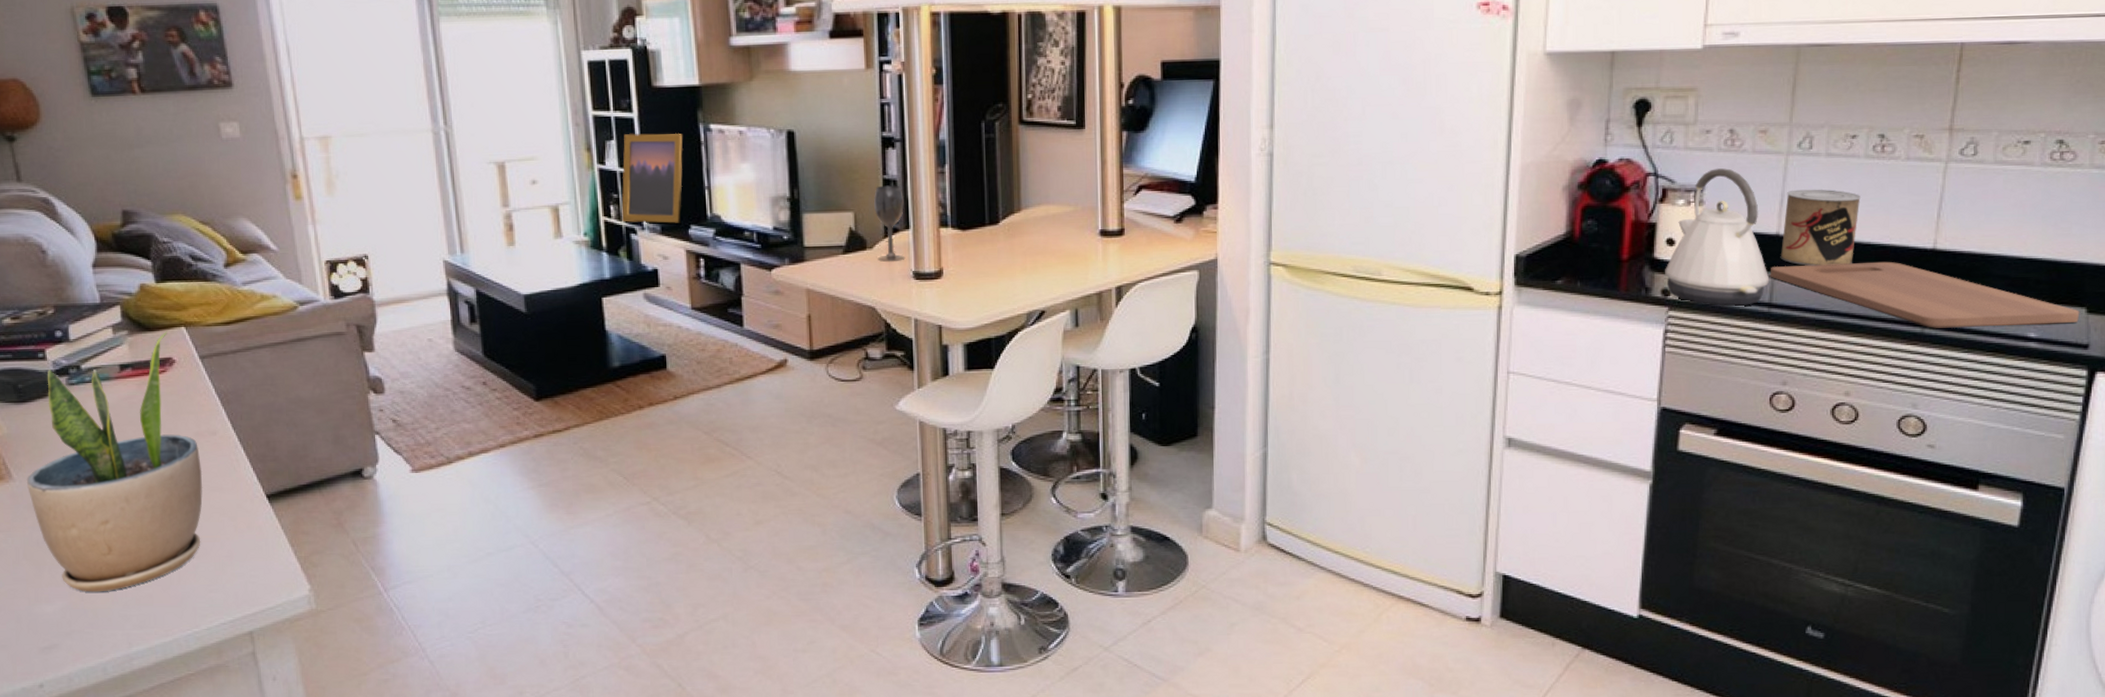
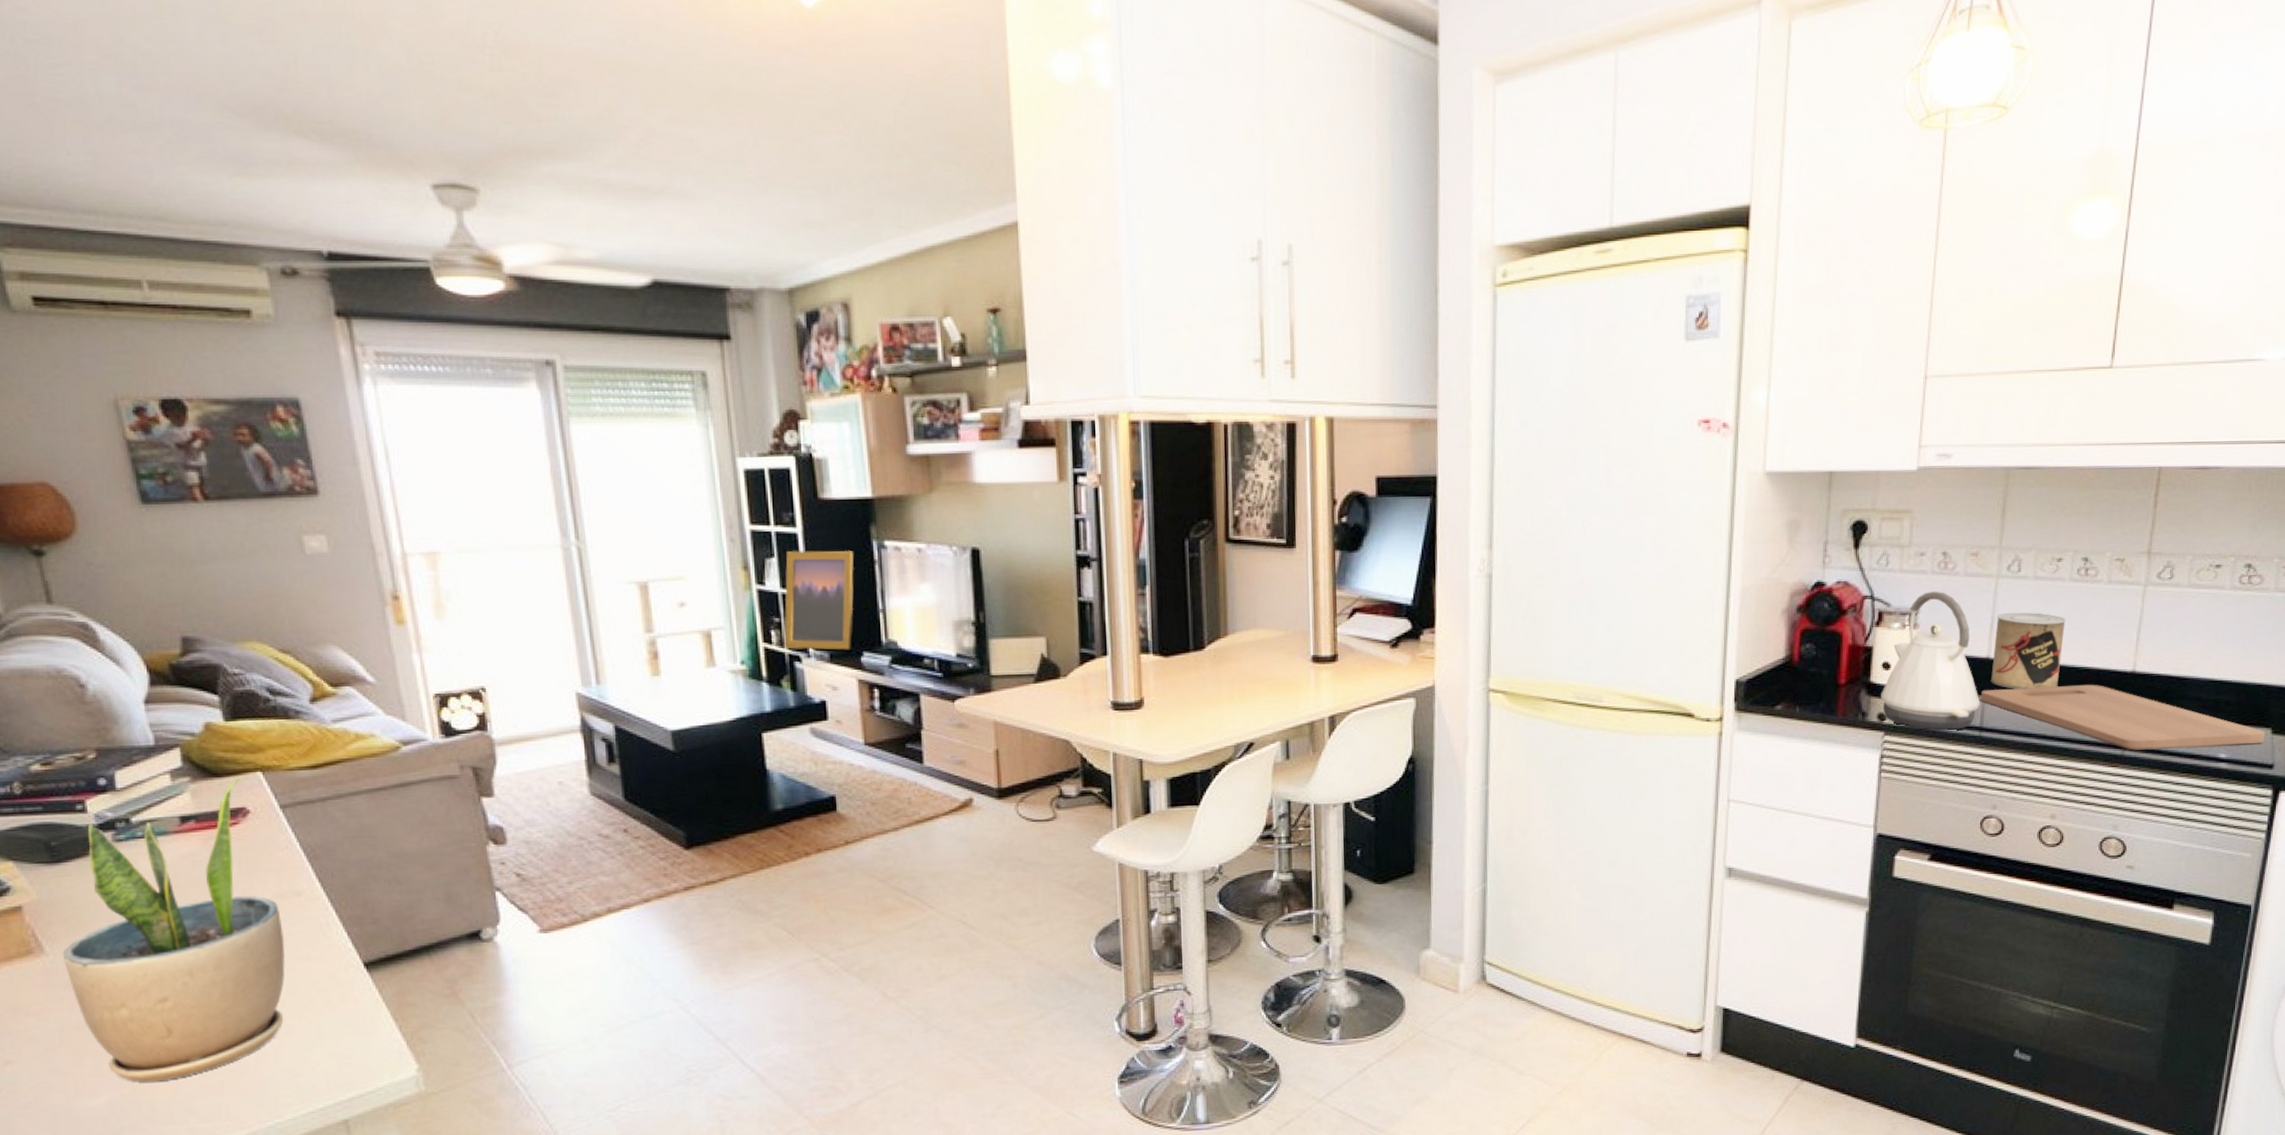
wine glass: present [873,185,905,263] -> none [1067,608,1103,692]

